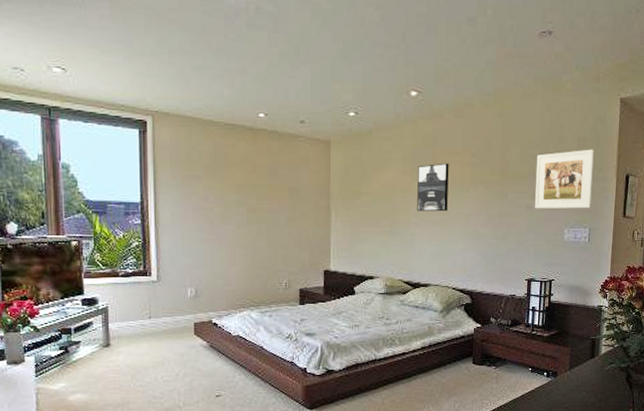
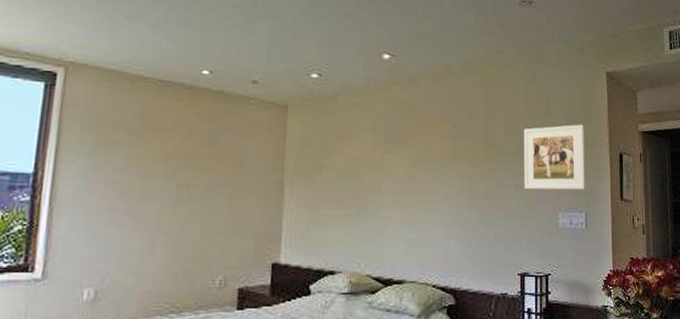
wall art: present [417,163,449,212] -> none [389,134,427,192]

